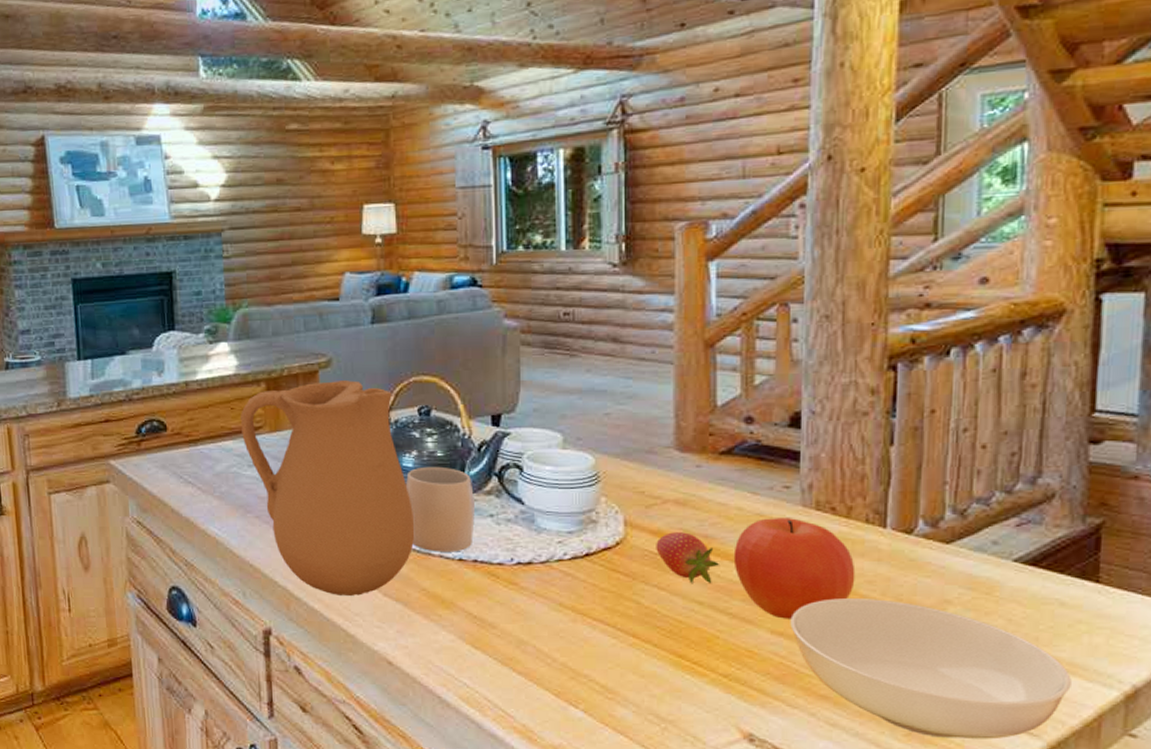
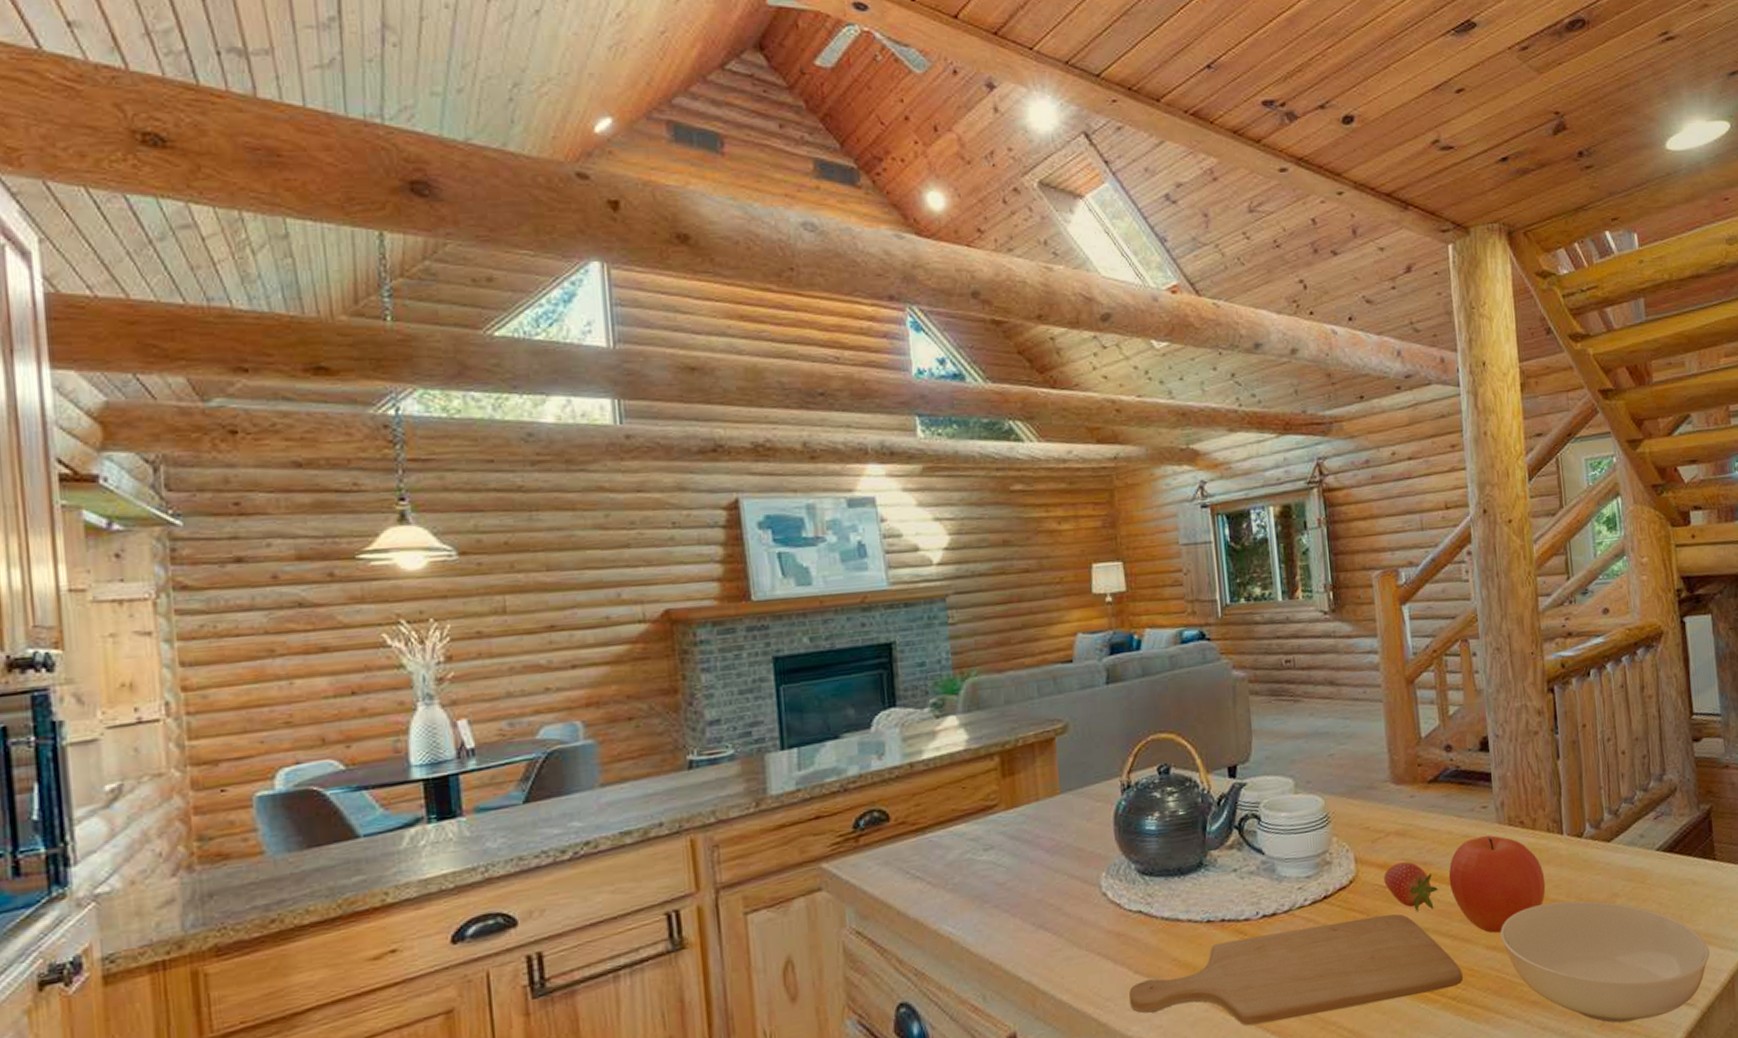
ceramic pitcher: present [239,380,415,596] -> none [972,745,1163,982]
chopping board: none [377,580,738,665] -> present [1129,914,1463,1026]
mug: present [405,466,475,552] -> none [1149,825,1220,917]

